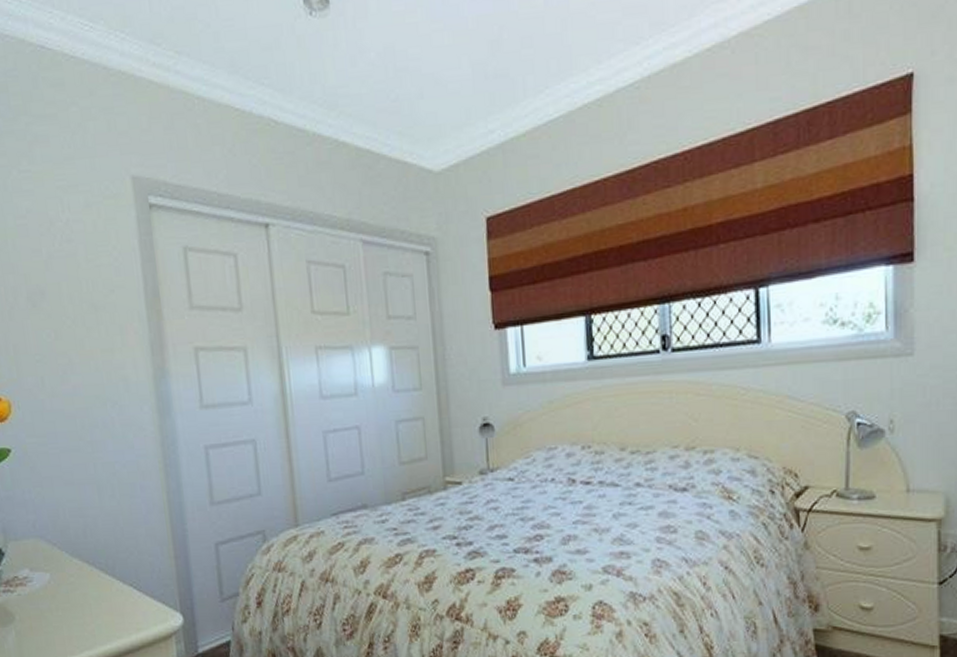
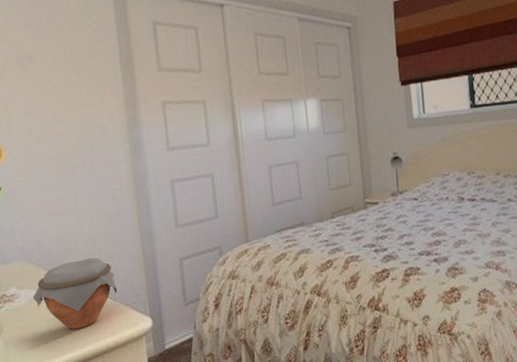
jar: none [47,538,143,623] -> present [33,257,118,330]

